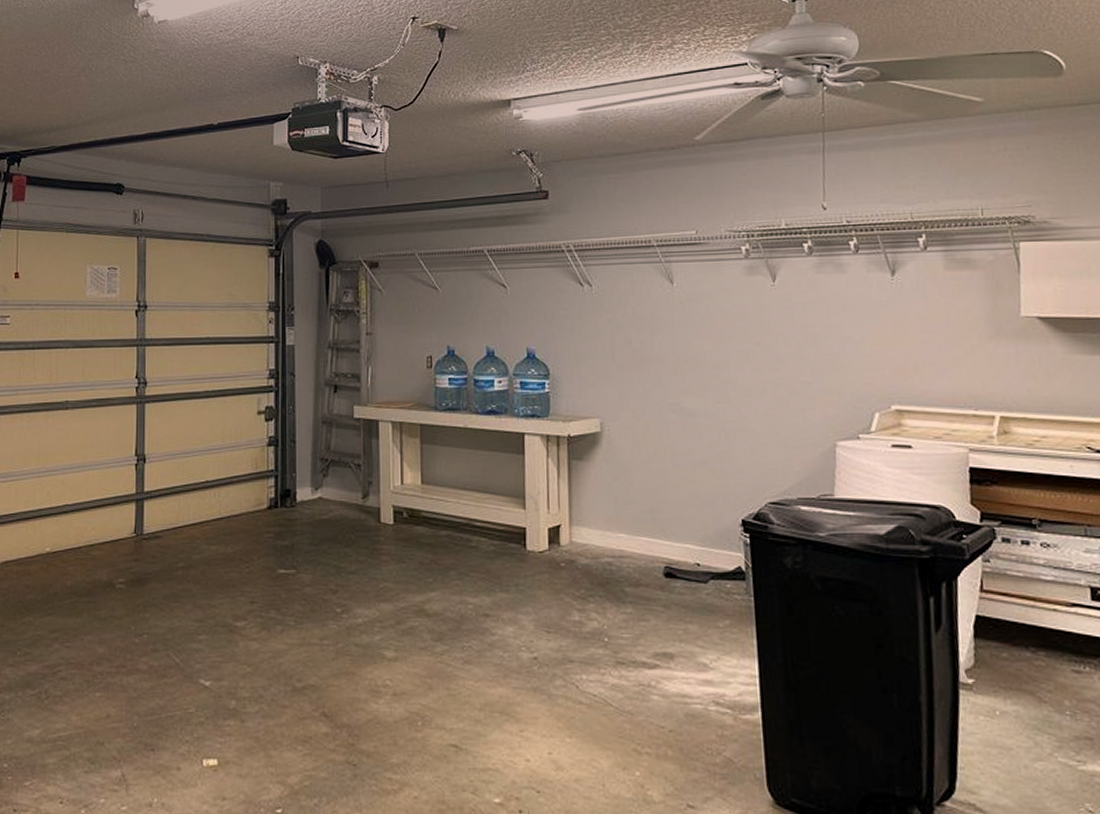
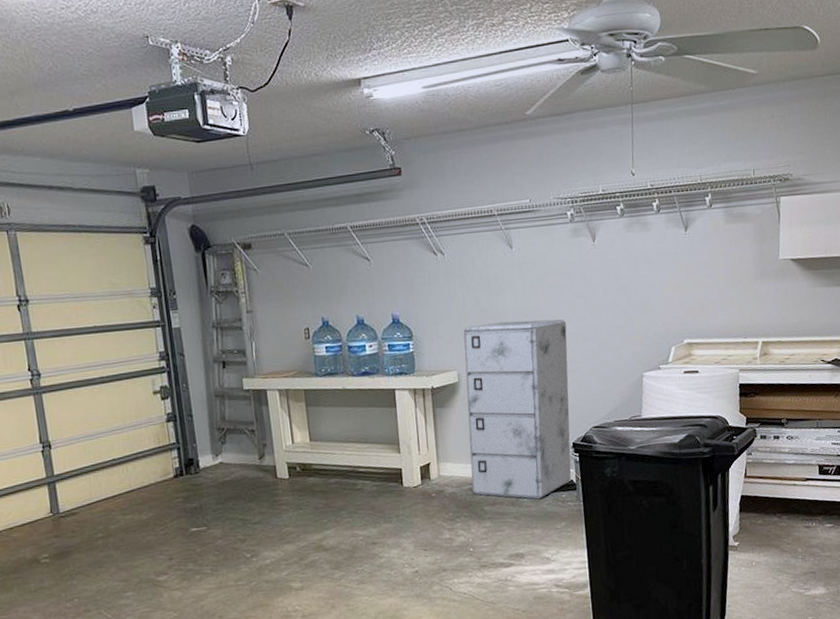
filing cabinet: none [609,366,739,586] -> present [463,319,571,500]

